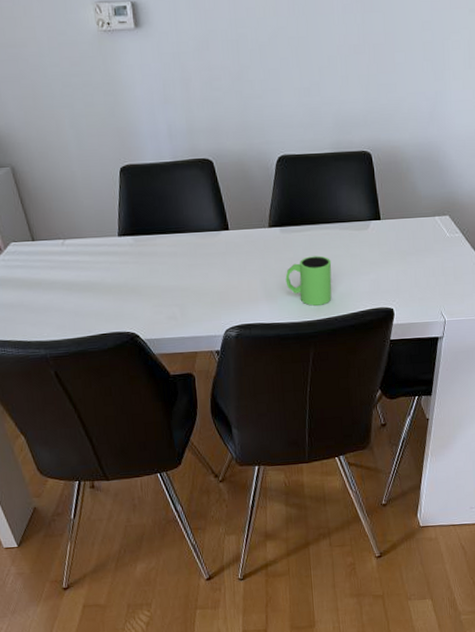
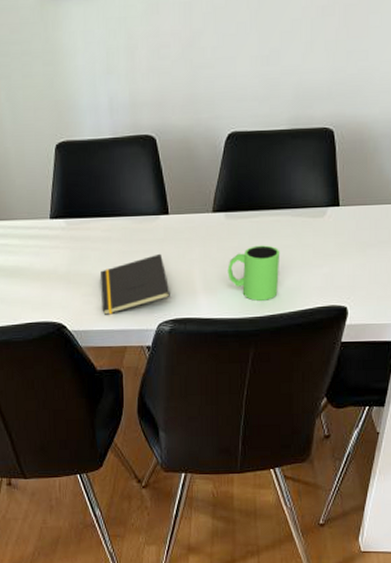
notepad: none [169,265,235,324] -> present [101,253,170,315]

